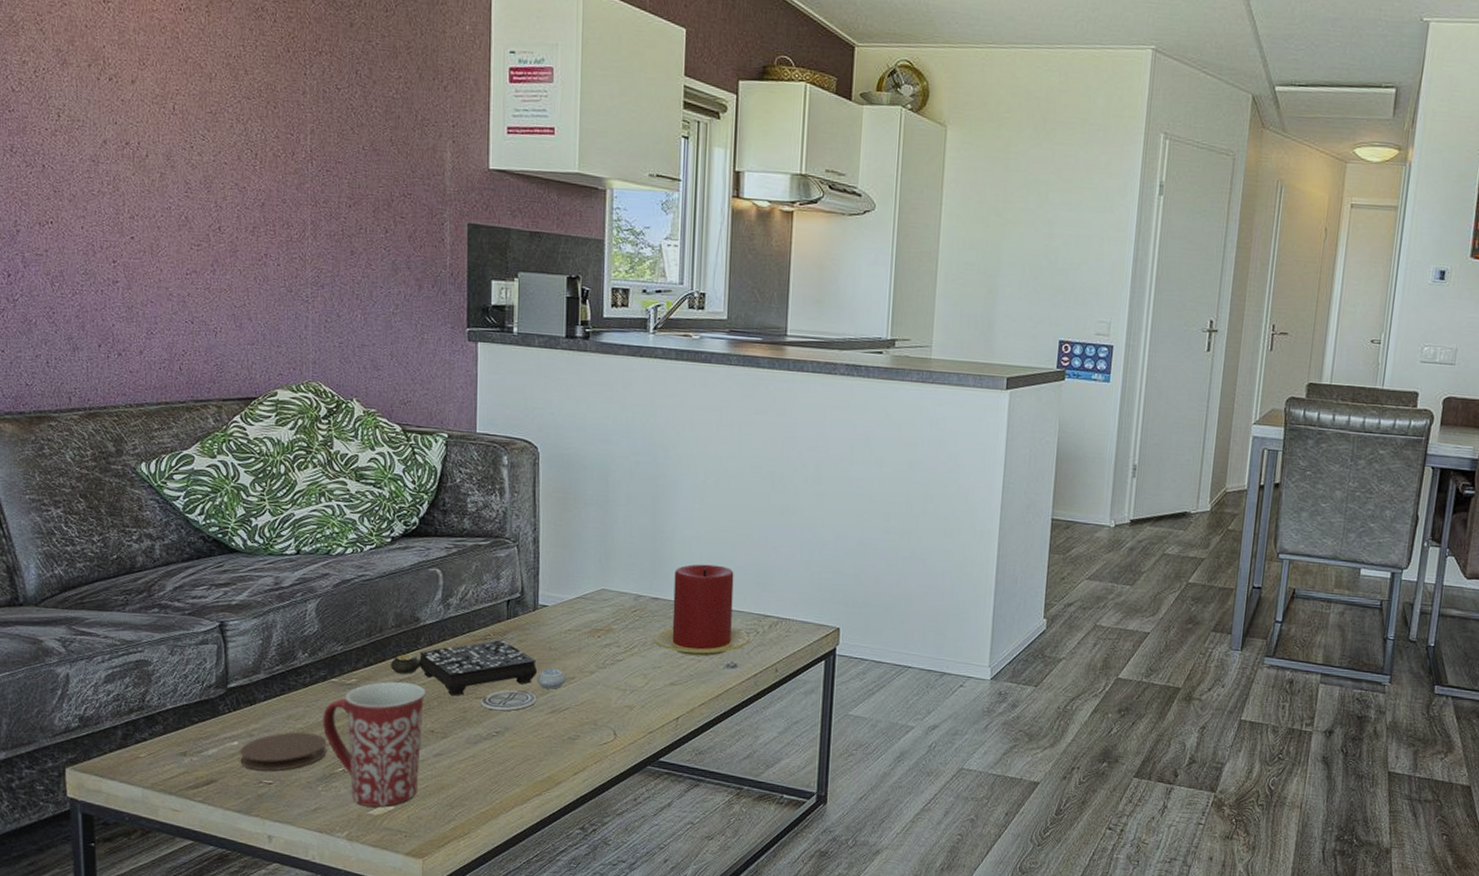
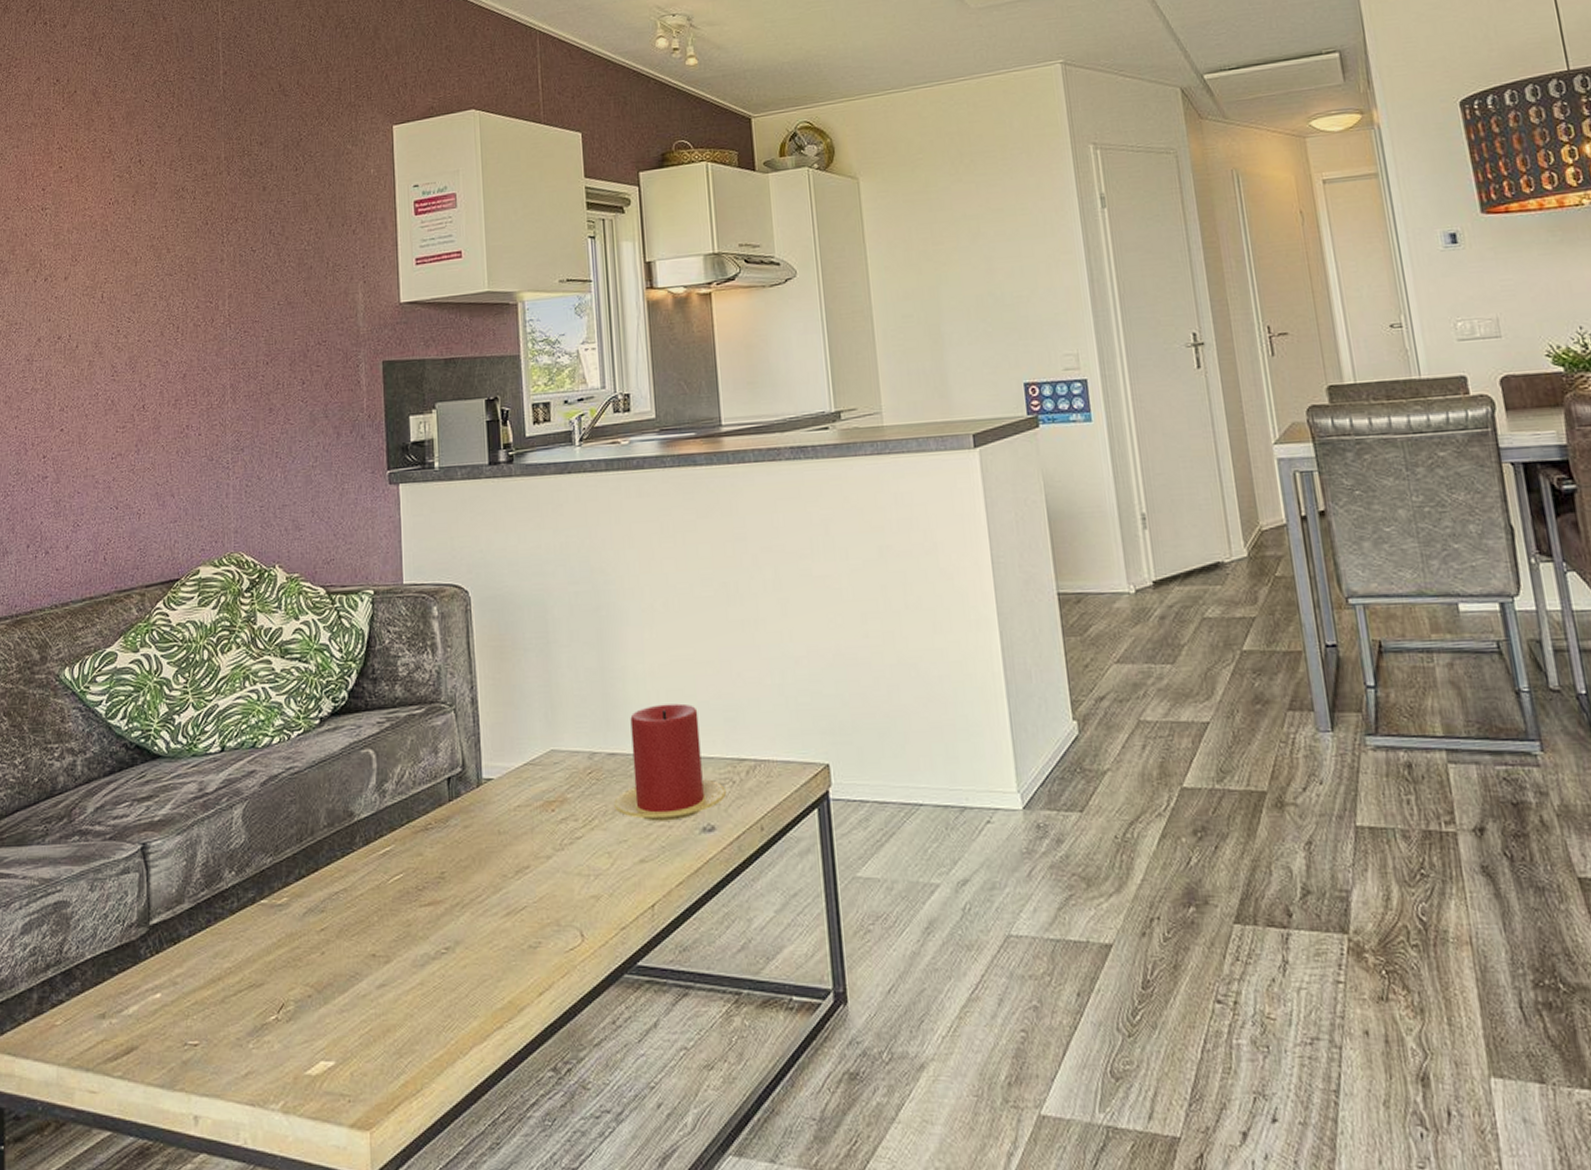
coaster: present [240,732,327,771] -> none [163,972,258,1029]
mug: present [322,681,425,807] -> none [251,895,364,1064]
board game: present [390,640,566,711] -> none [323,828,520,920]

